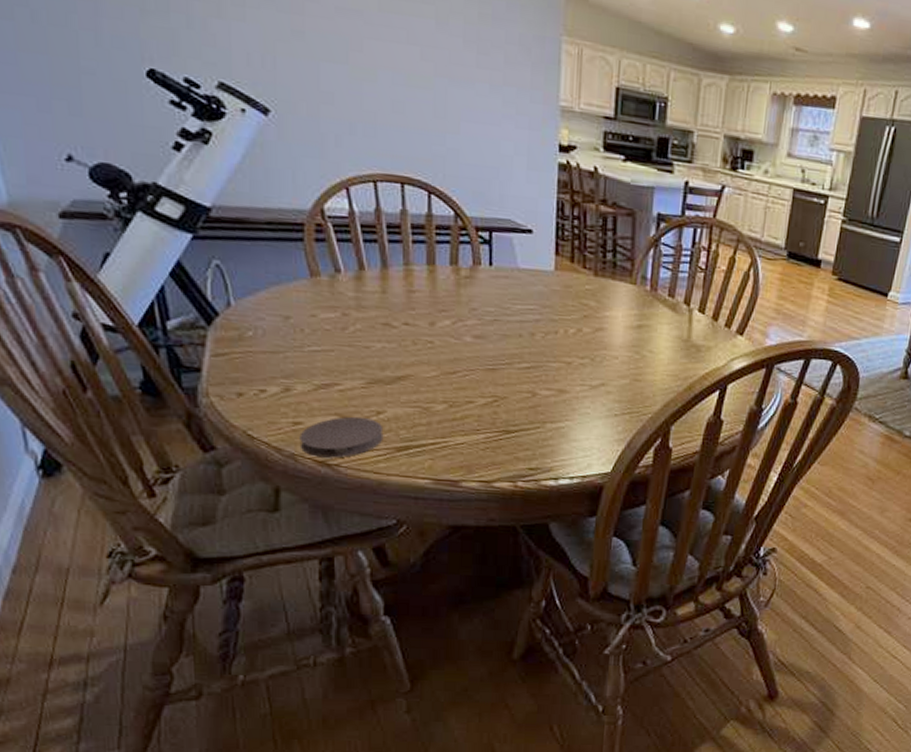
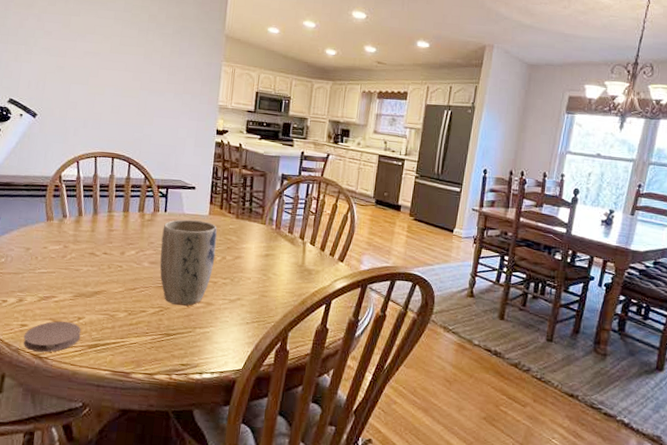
plant pot: none [487,276,569,395] -> present [159,219,217,306]

